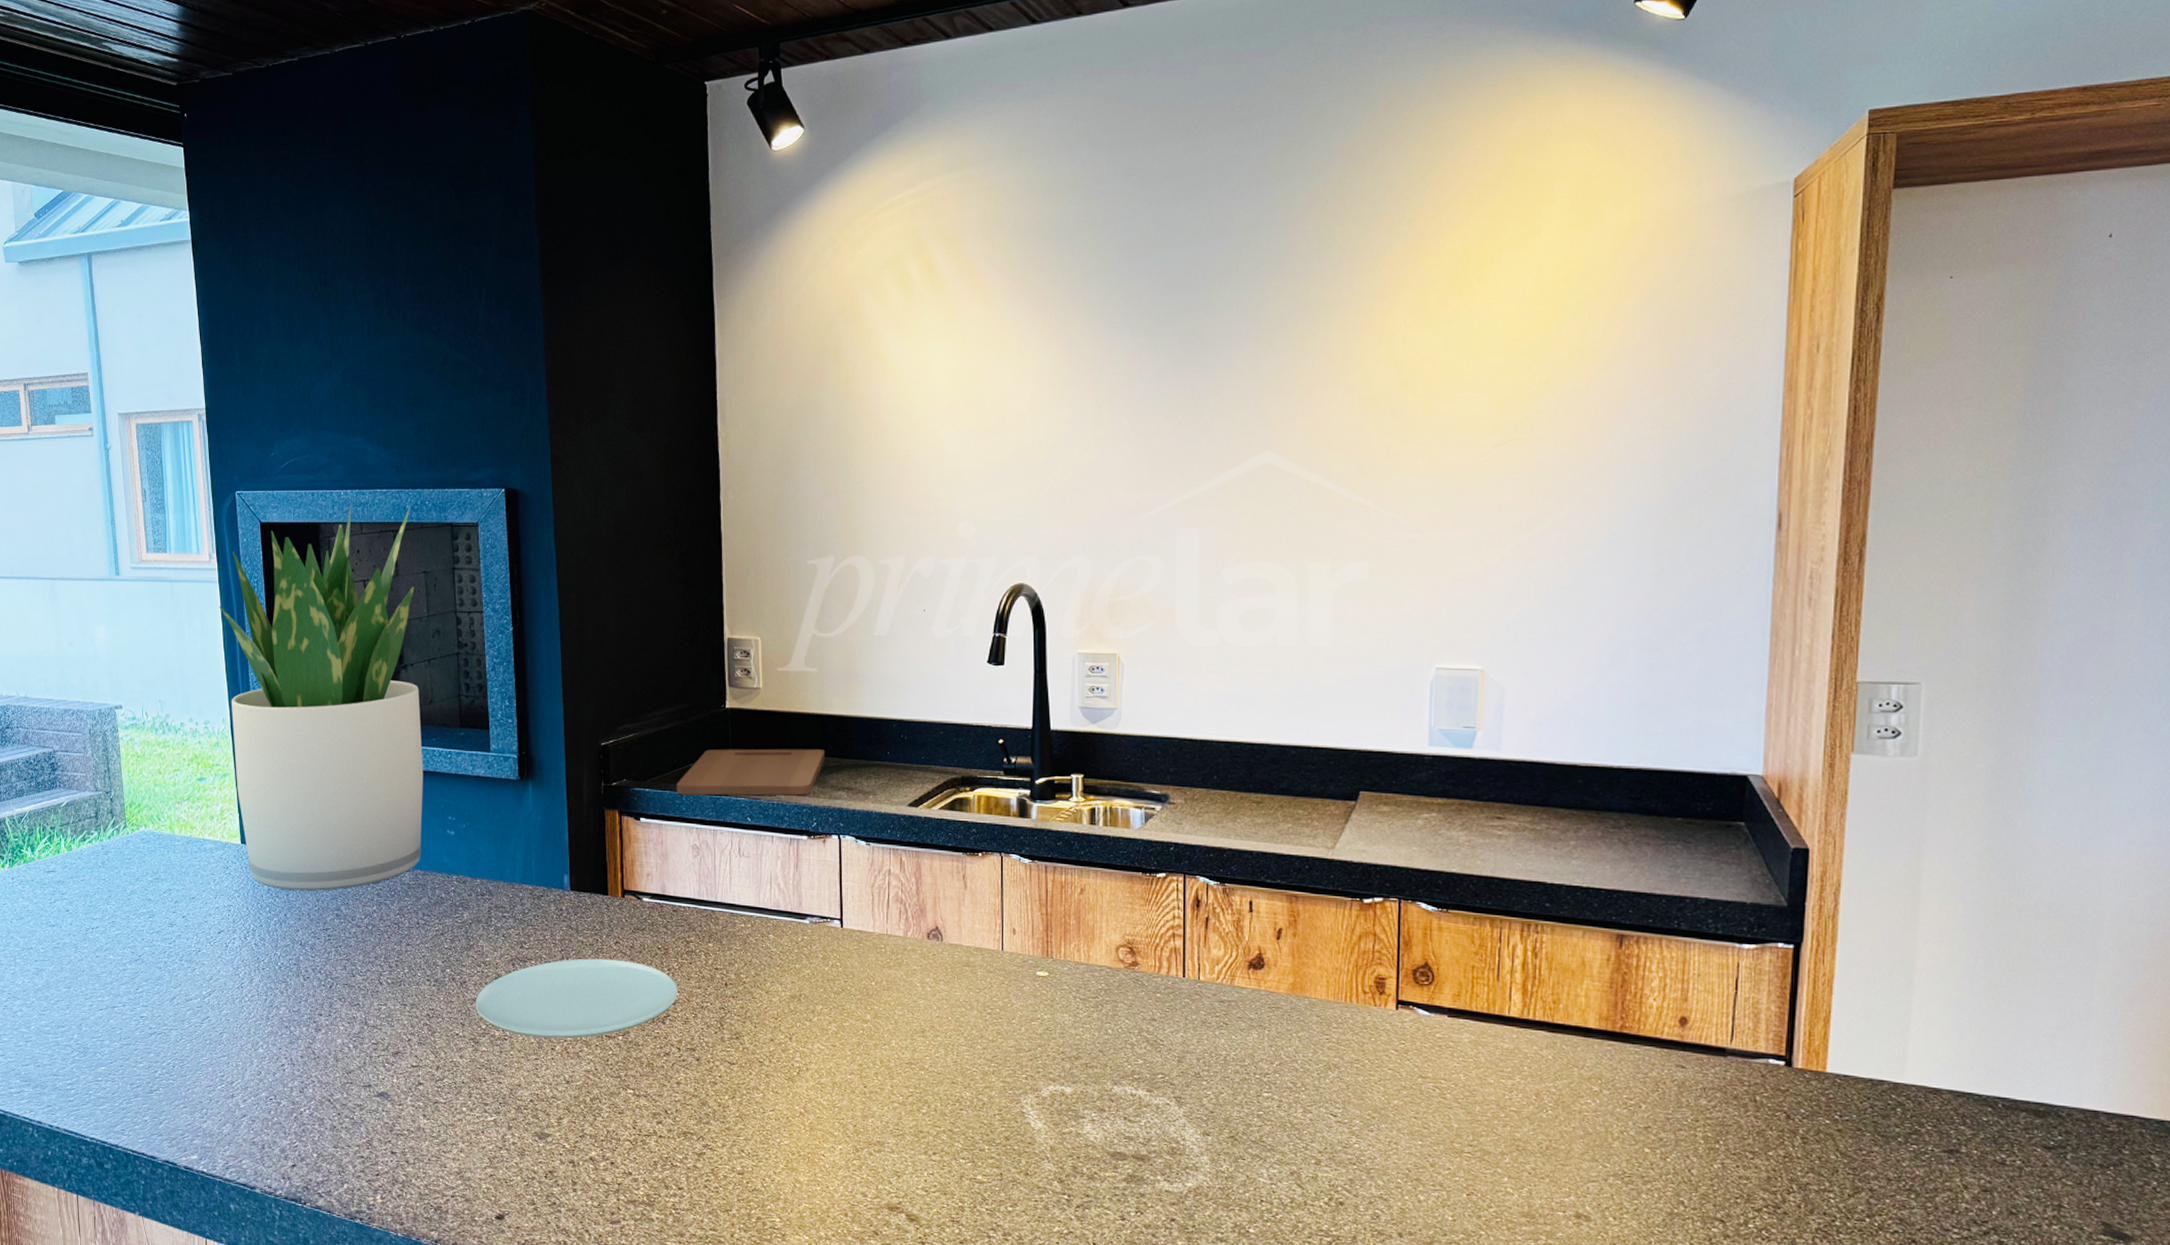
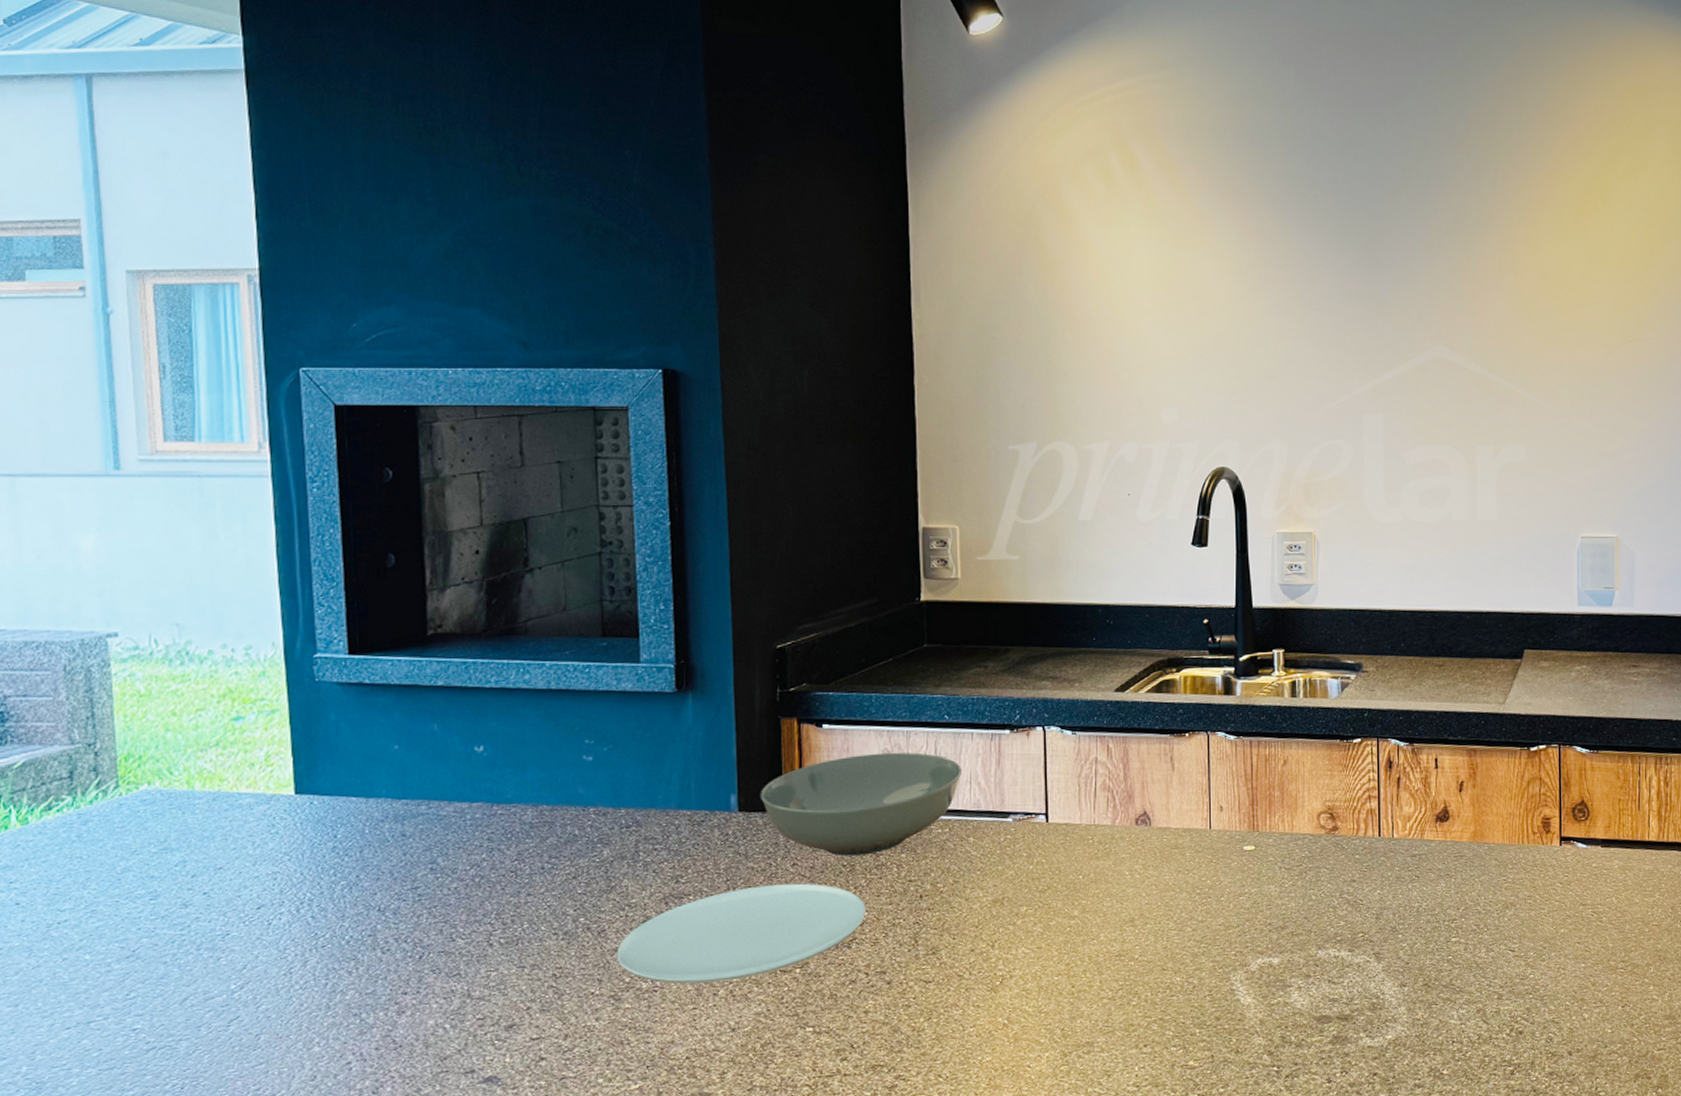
planter: present [219,505,424,891] -> none [271,385,553,846]
bowl: none [588,848,763,941] -> present [760,752,962,857]
cutting board: present [677,748,826,796] -> none [865,639,1029,696]

